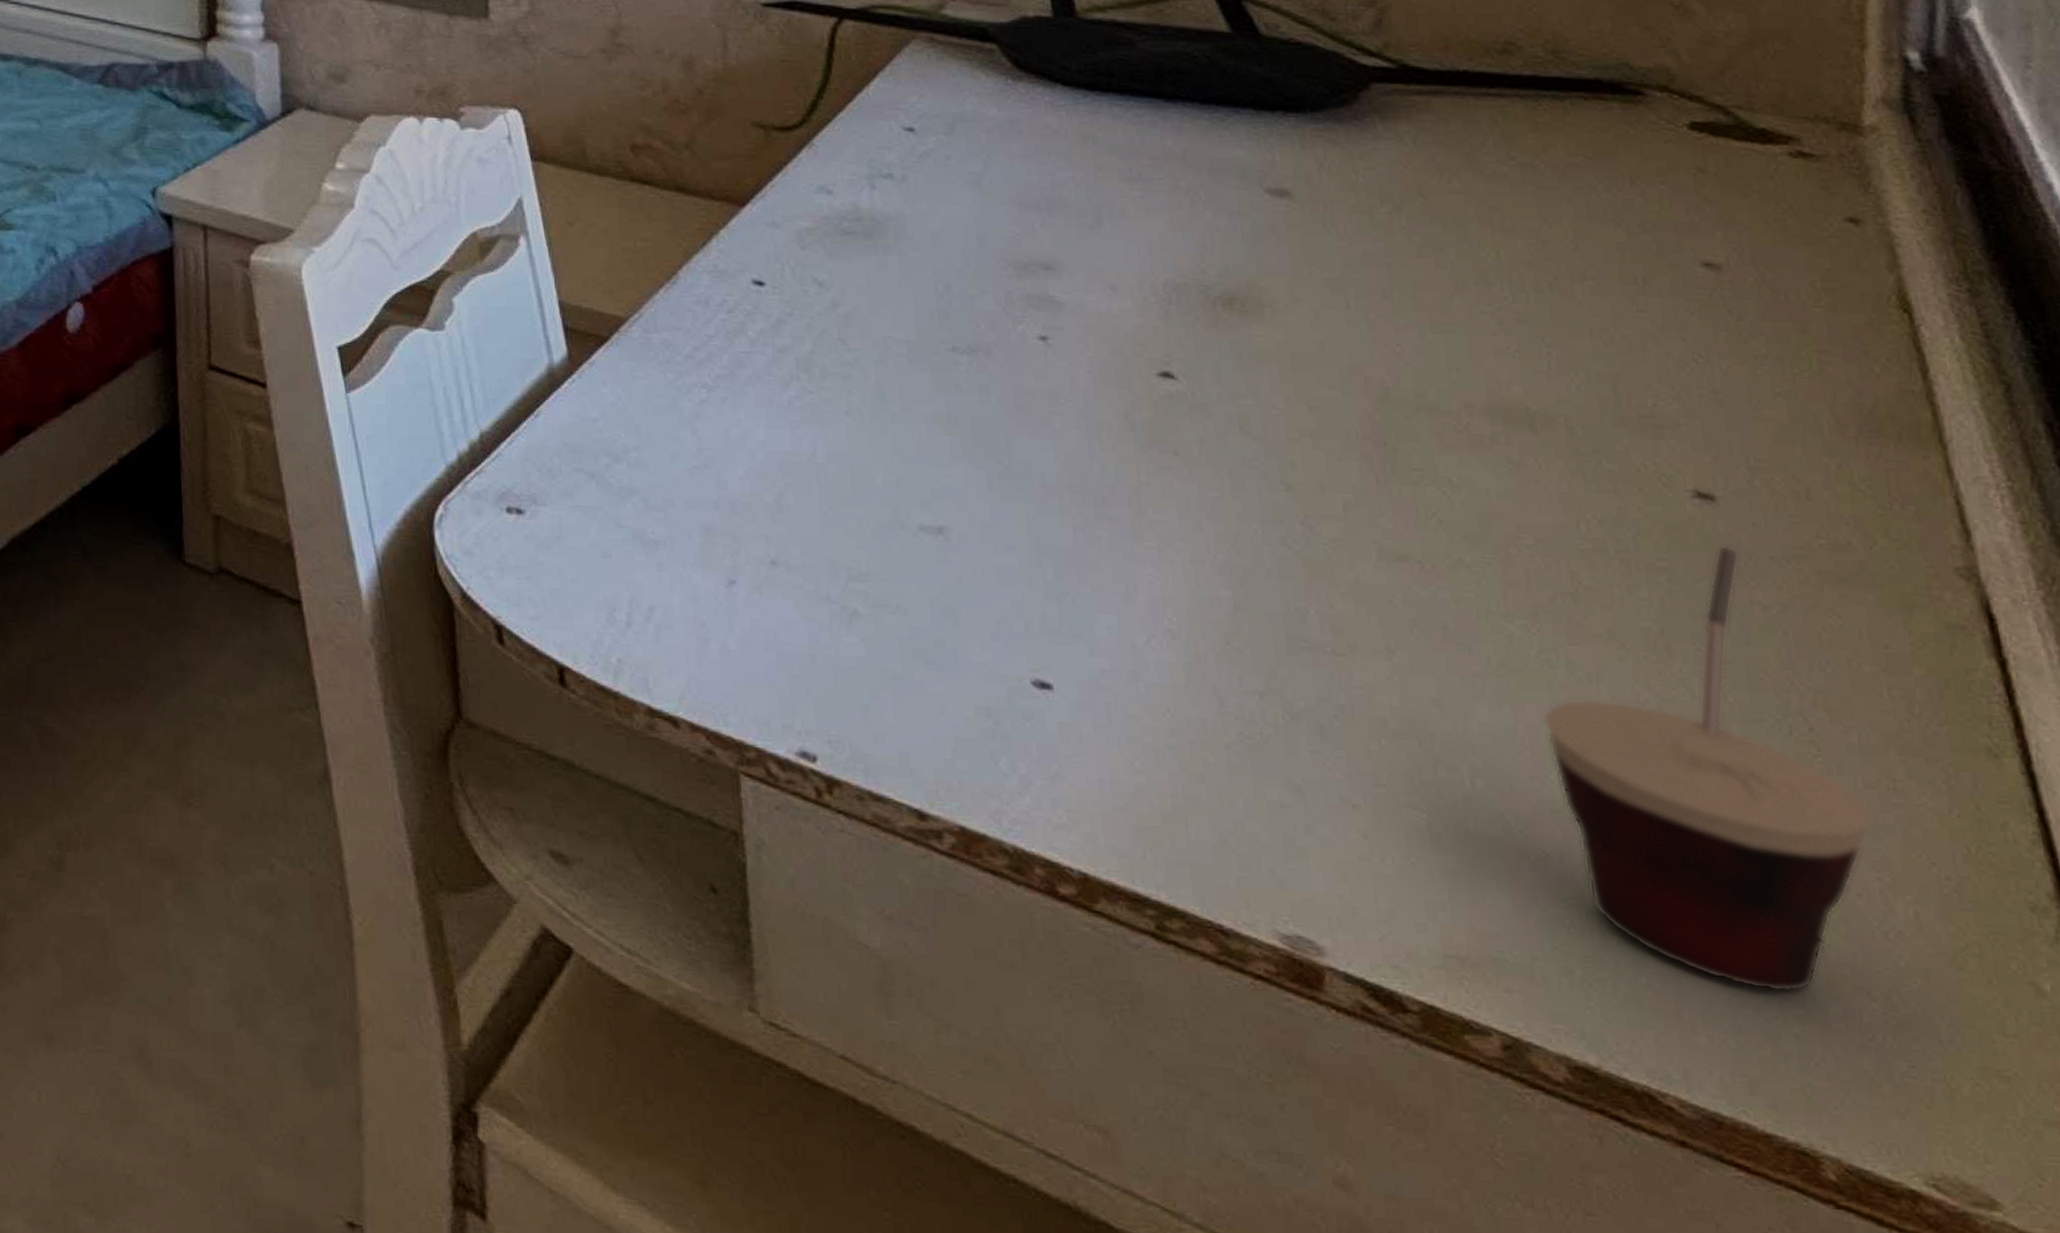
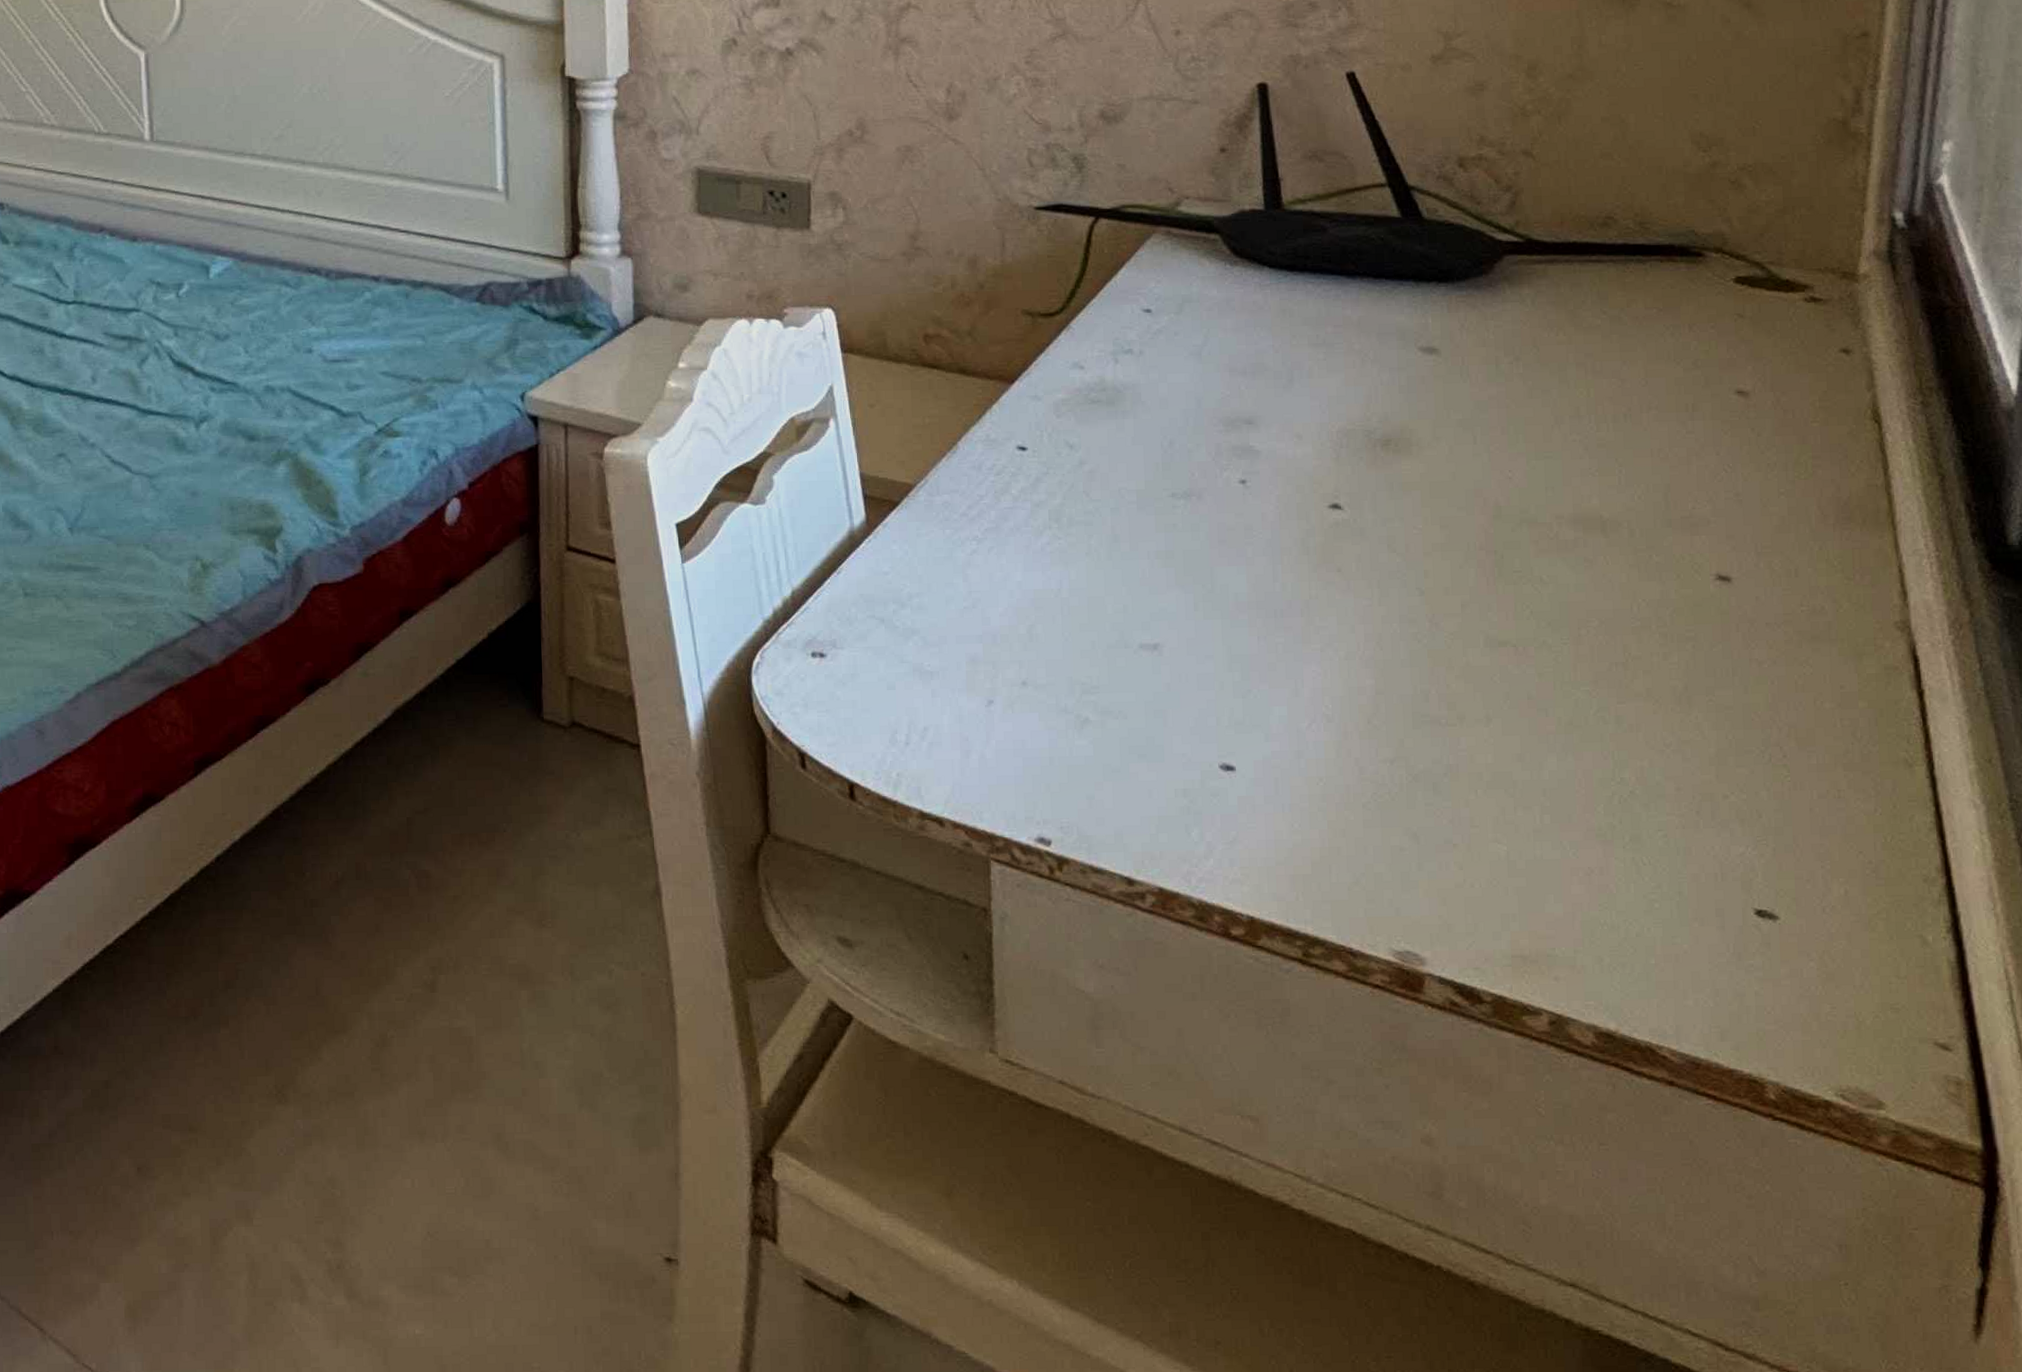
cup: present [1541,544,1873,993] -> none [1595,616,1822,961]

